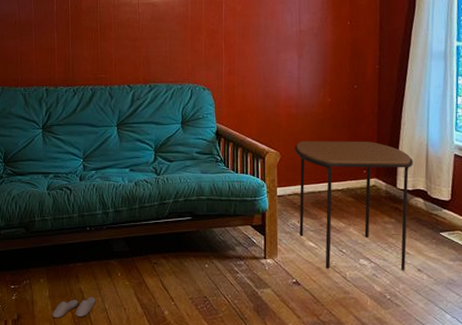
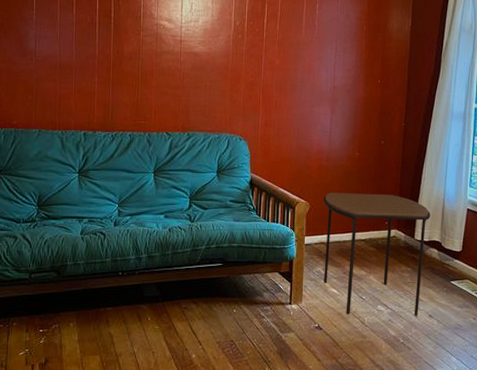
slippers: present [52,296,96,319] -> none [81,340,125,362]

